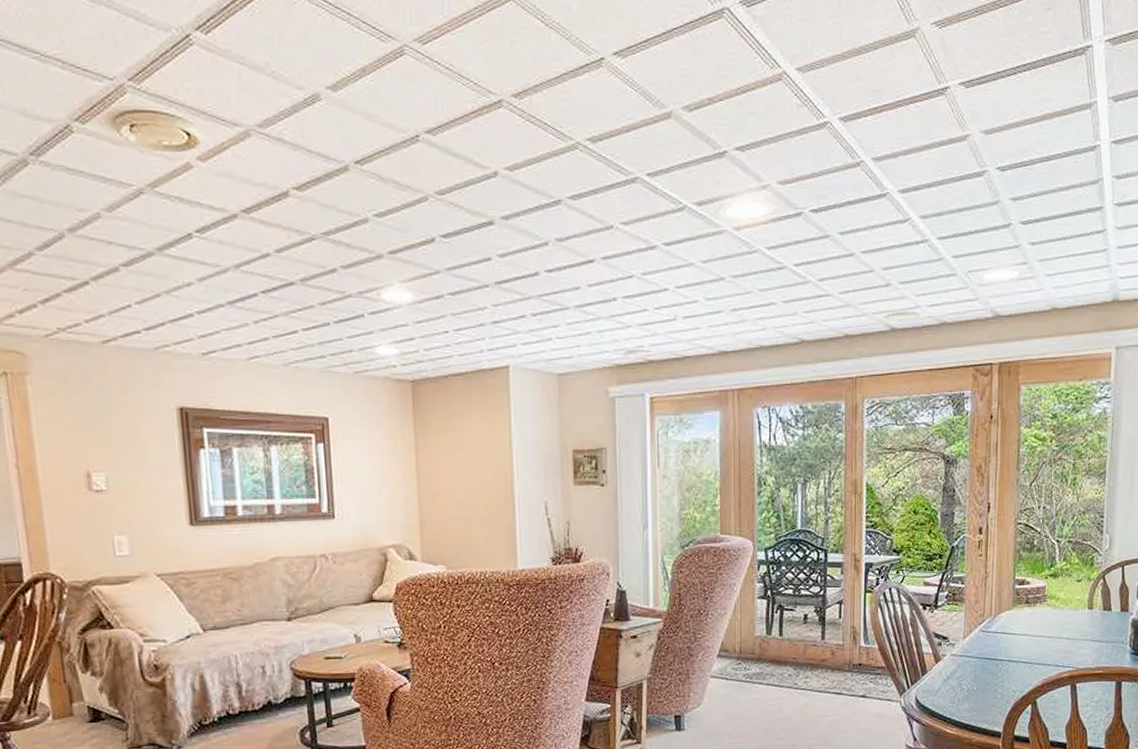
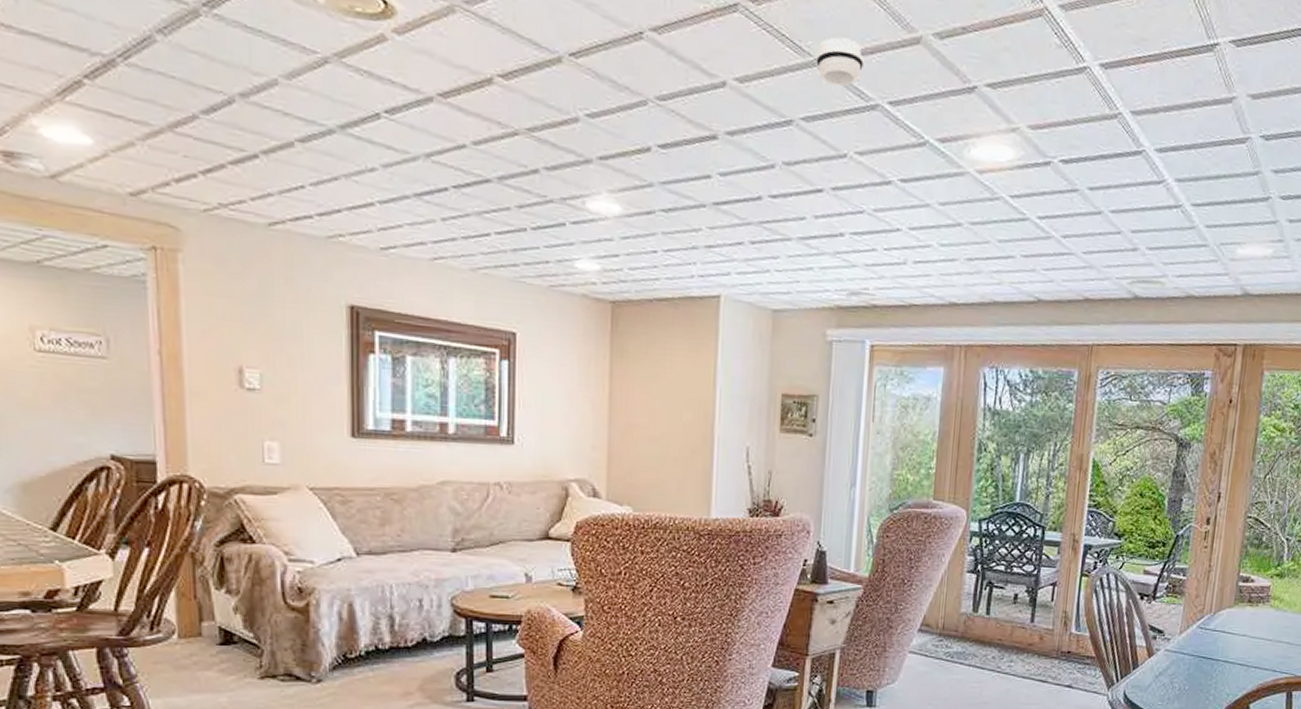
smoke detector: none [577,120,622,164] -> present [816,37,865,86]

